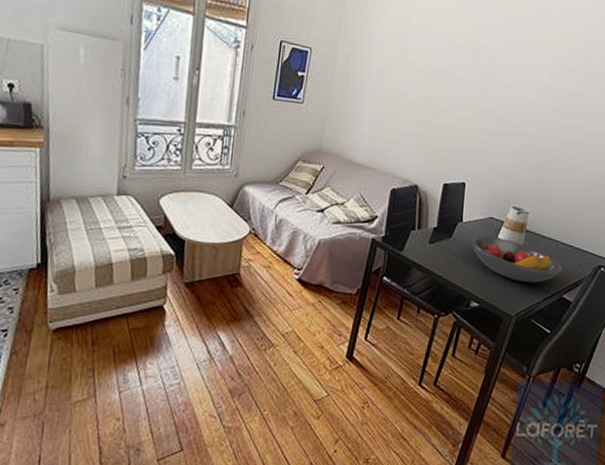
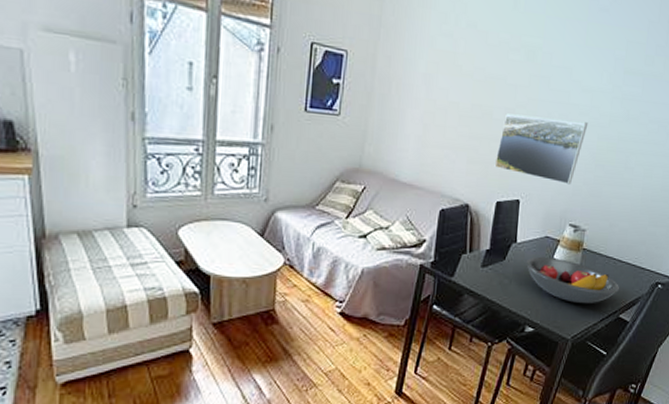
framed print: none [442,104,531,170] -> present [494,113,589,185]

